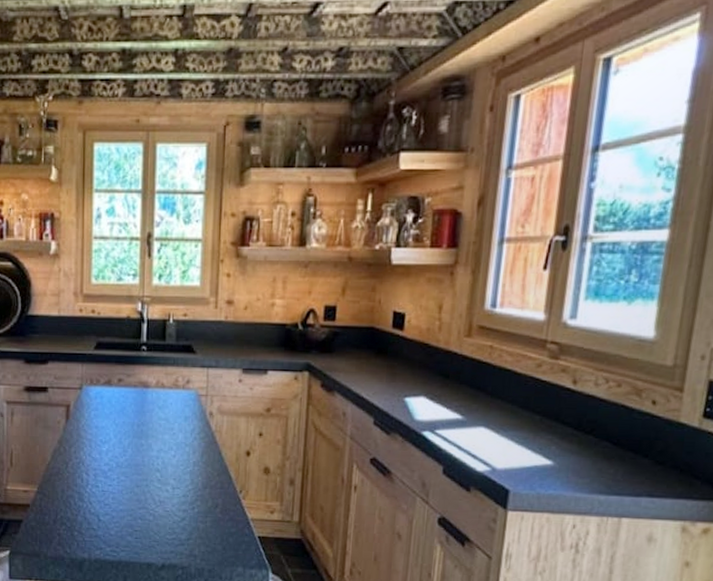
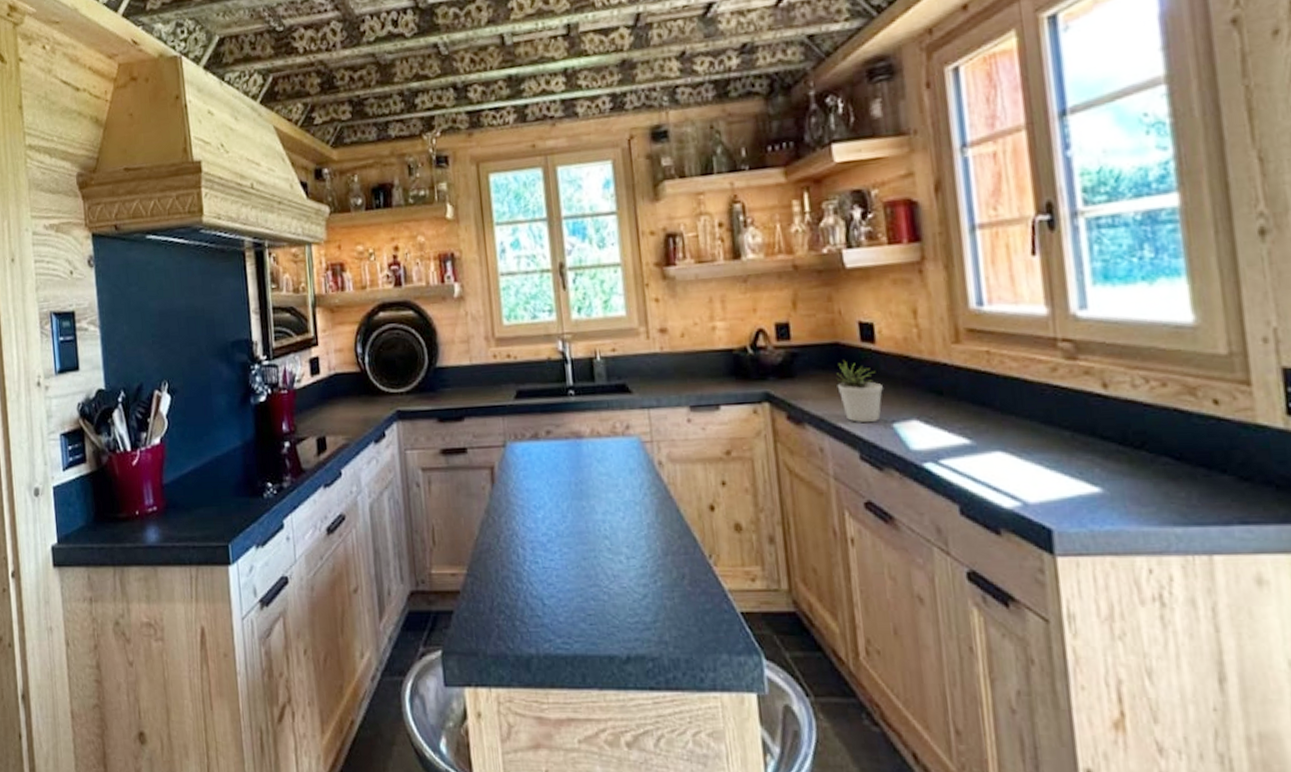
potted plant: none [366,342,403,396] -> present [836,360,883,423]

